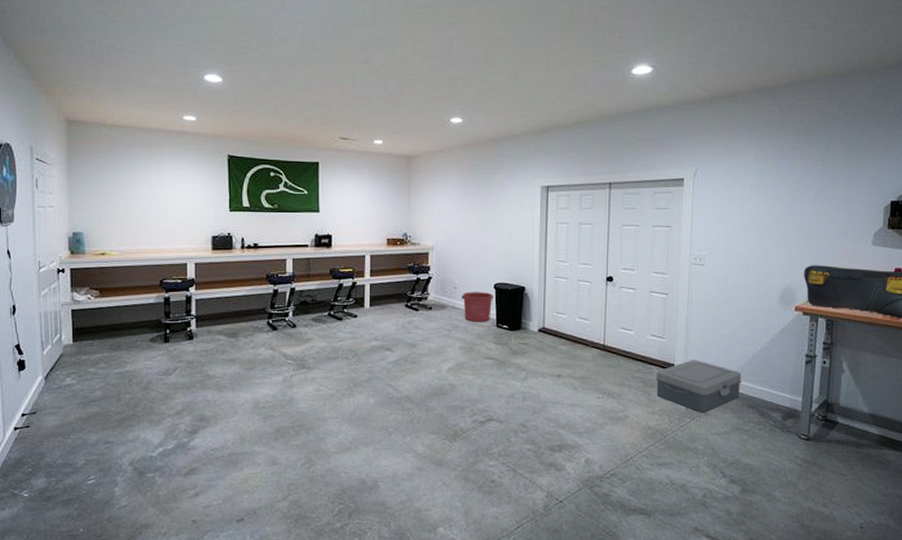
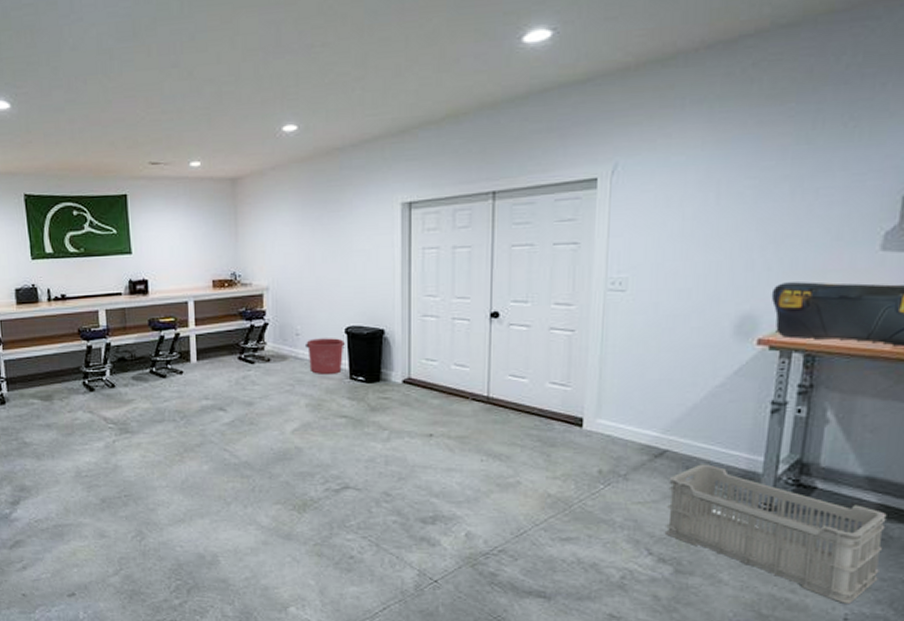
storage container: present [656,360,742,413] -> none [558,412,677,478]
plastic crate: none [735,403,885,515] -> present [666,464,887,604]

